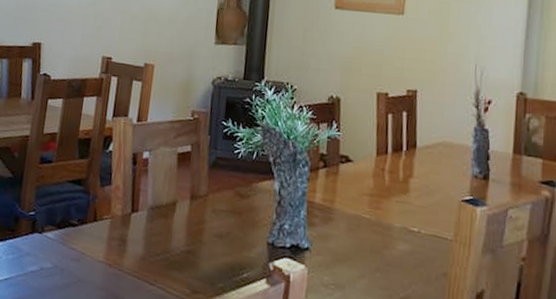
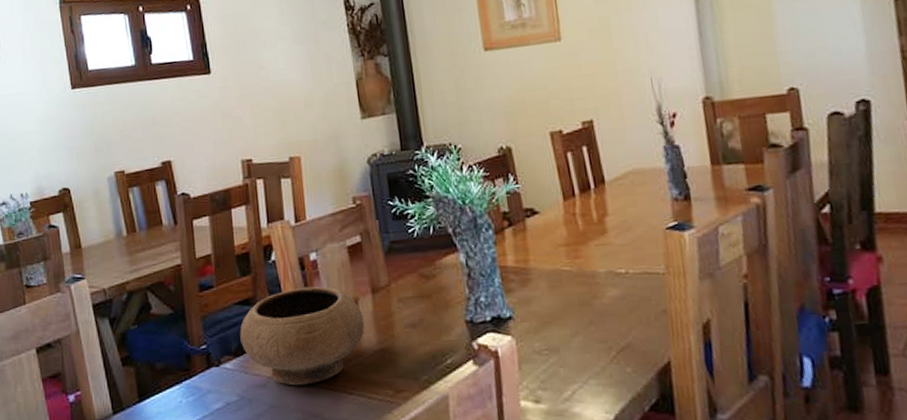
bowl: none [65,179,179,268] -> present [240,286,365,386]

